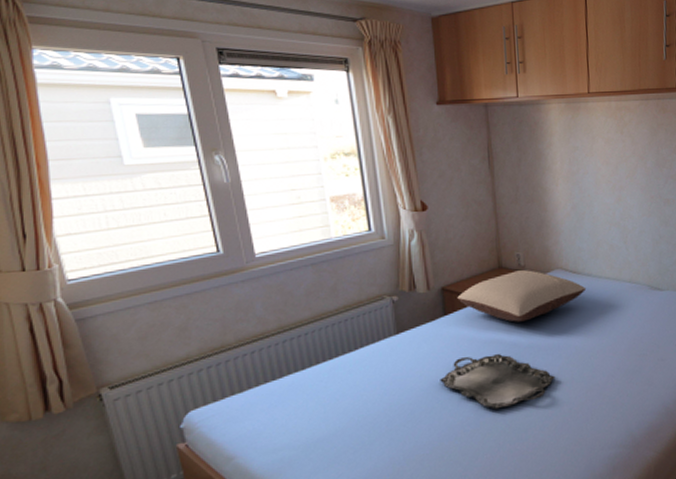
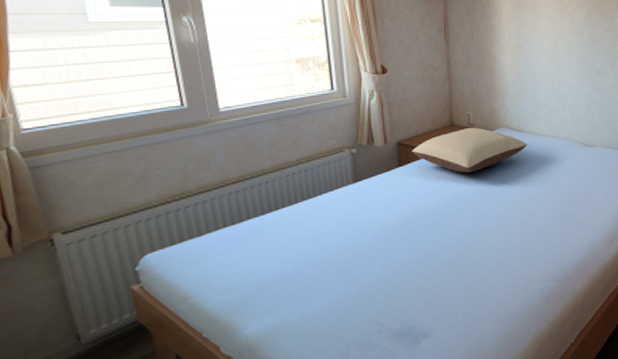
serving tray: present [440,354,555,410] -> none [393,201,498,250]

